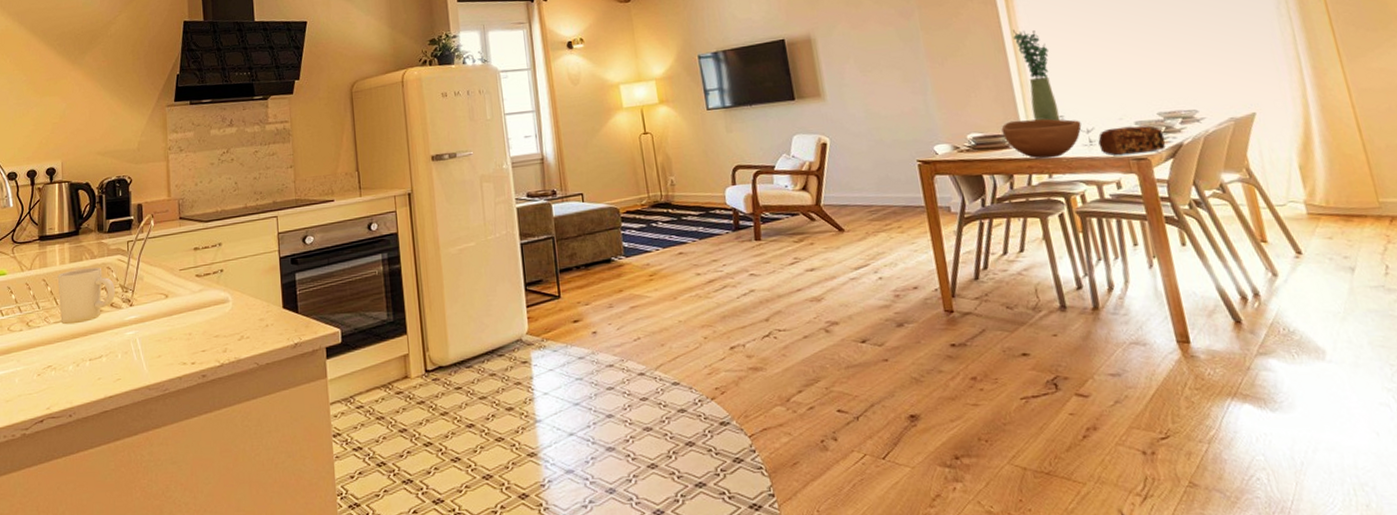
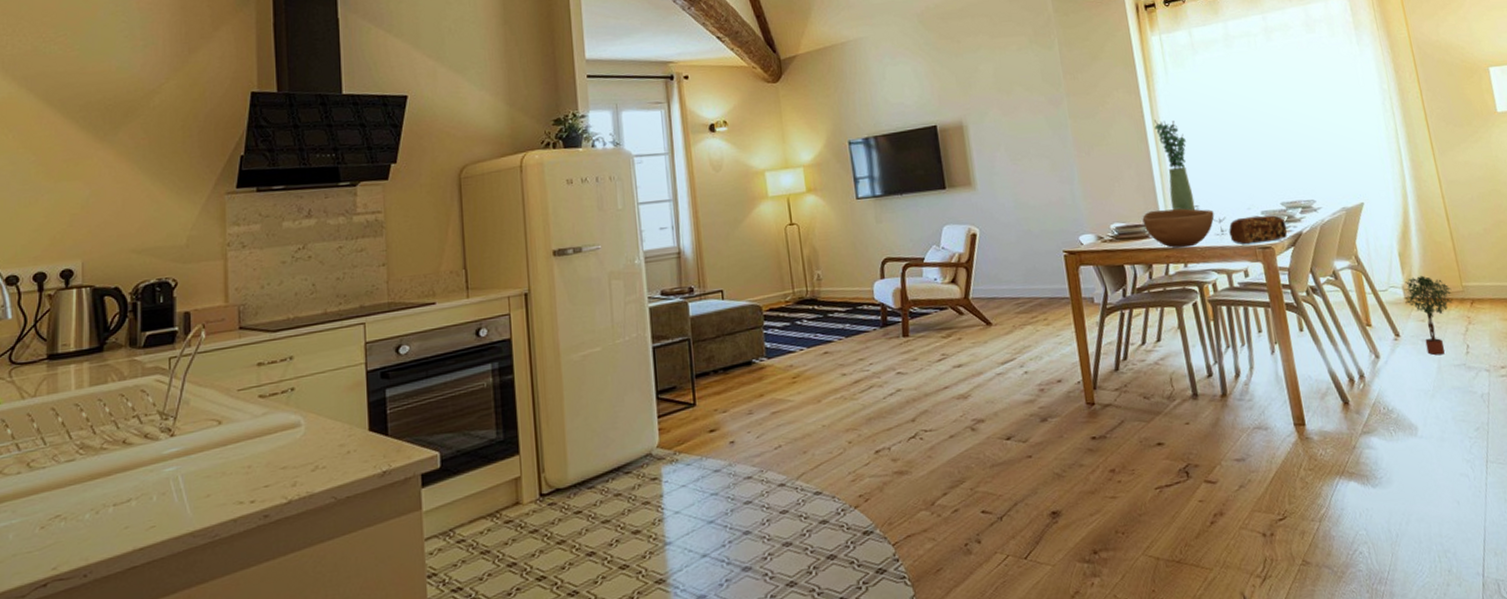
mug: present [57,267,116,325] -> none [72,390,152,464]
potted tree: none [1306,190,1367,276] -> present [1404,275,1453,355]

